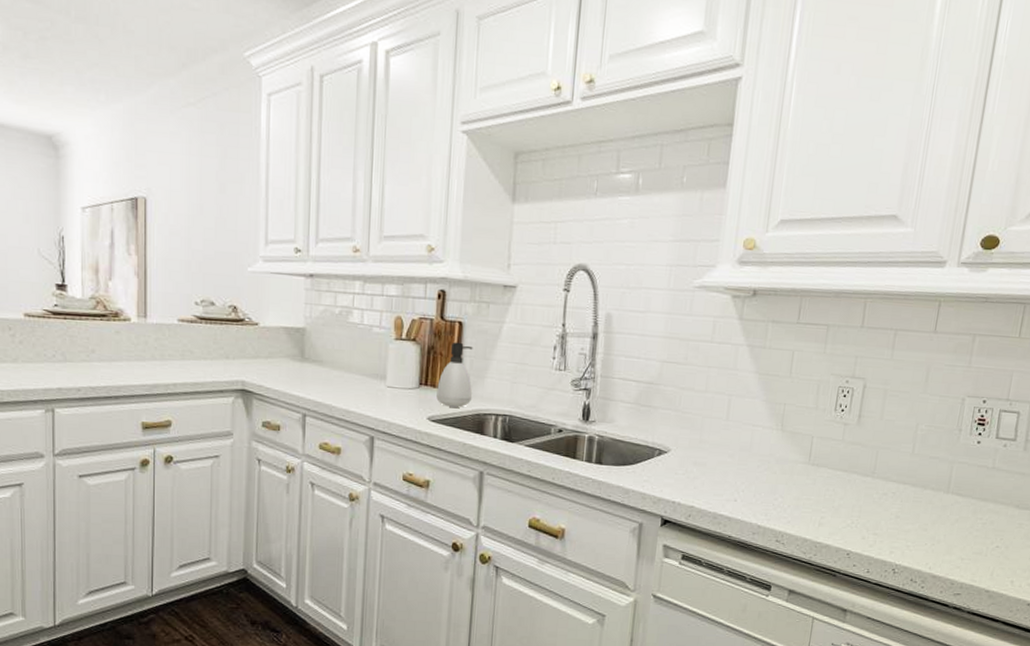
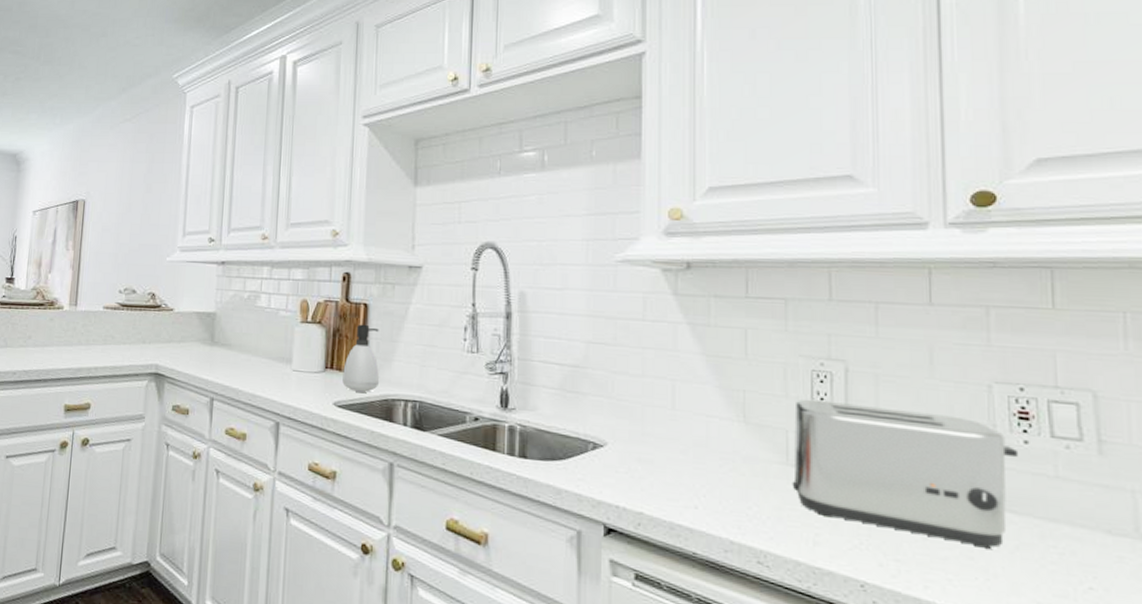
toaster: none [810,410,973,522] -> present [792,399,1019,549]

